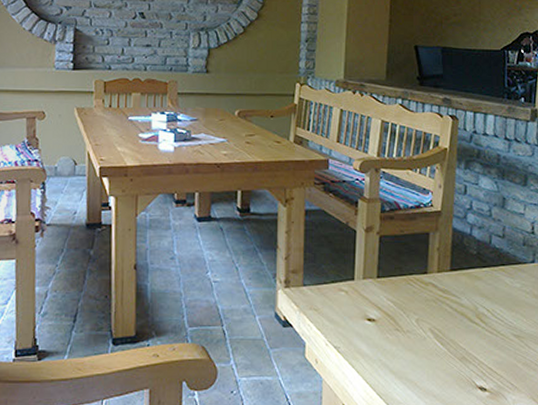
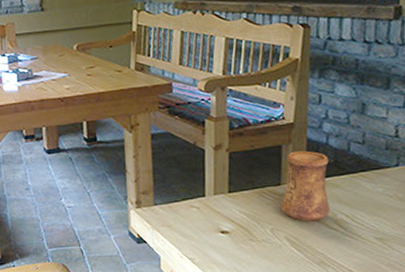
cup: none [426,240,473,314] -> present [280,151,331,222]

